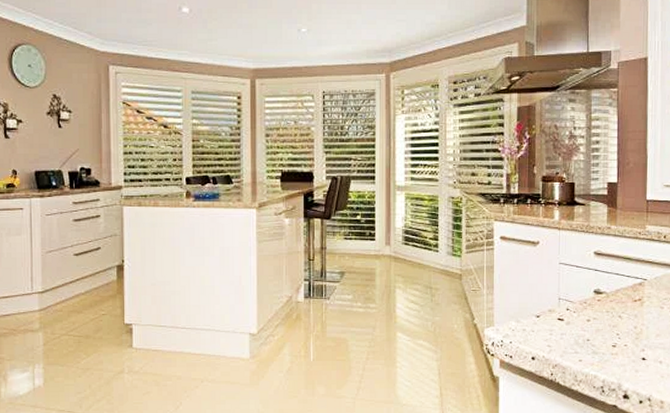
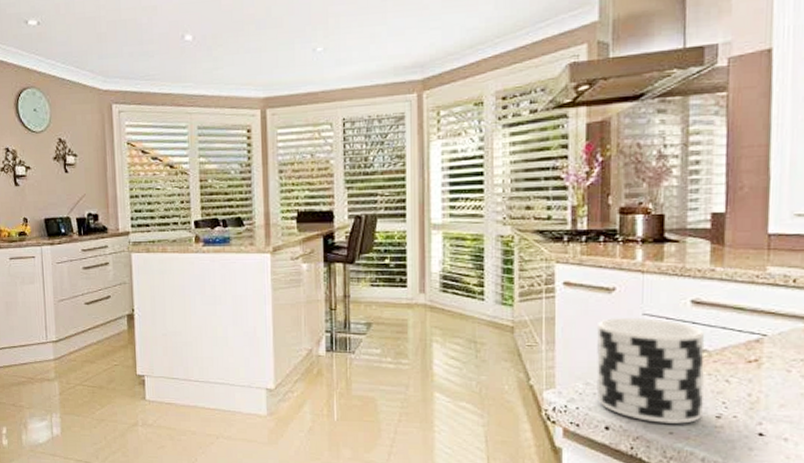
cup: none [525,265,604,353] -> present [596,317,705,424]

